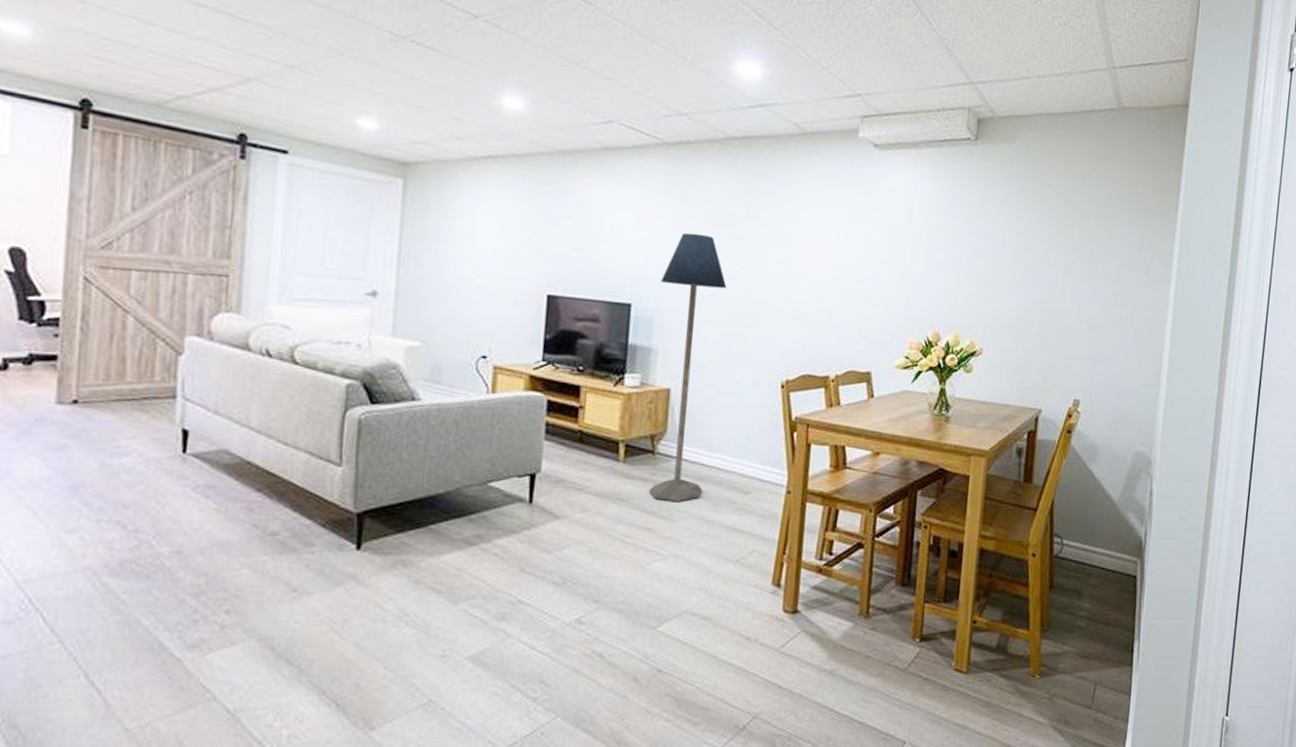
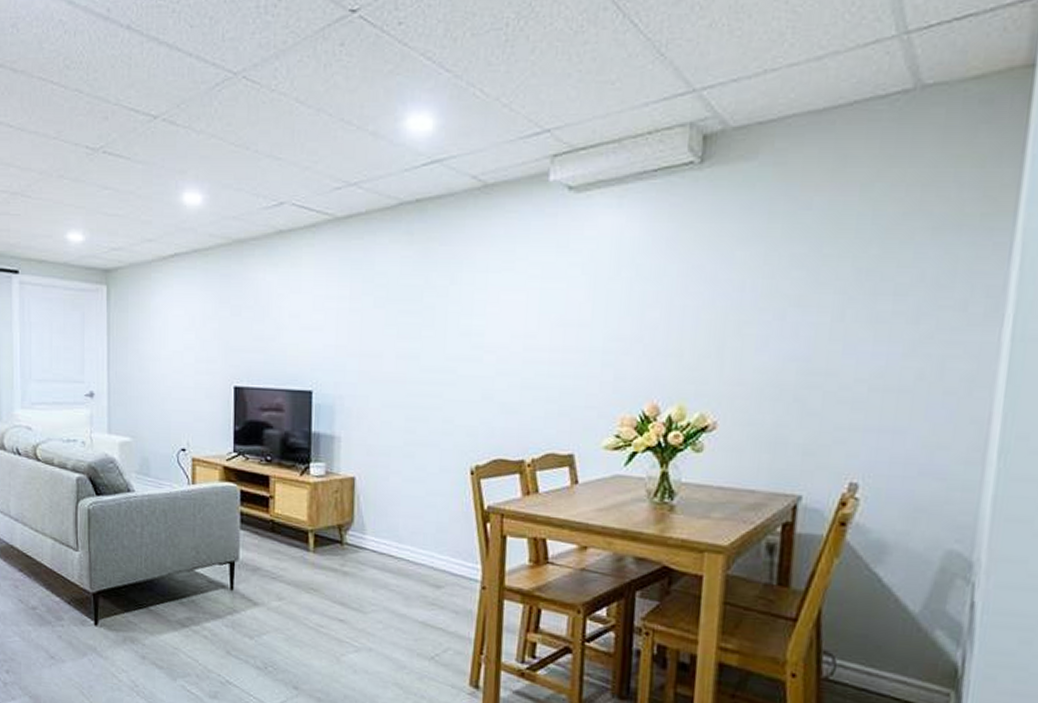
floor lamp: present [649,232,727,502] -> none [339,311,407,594]

